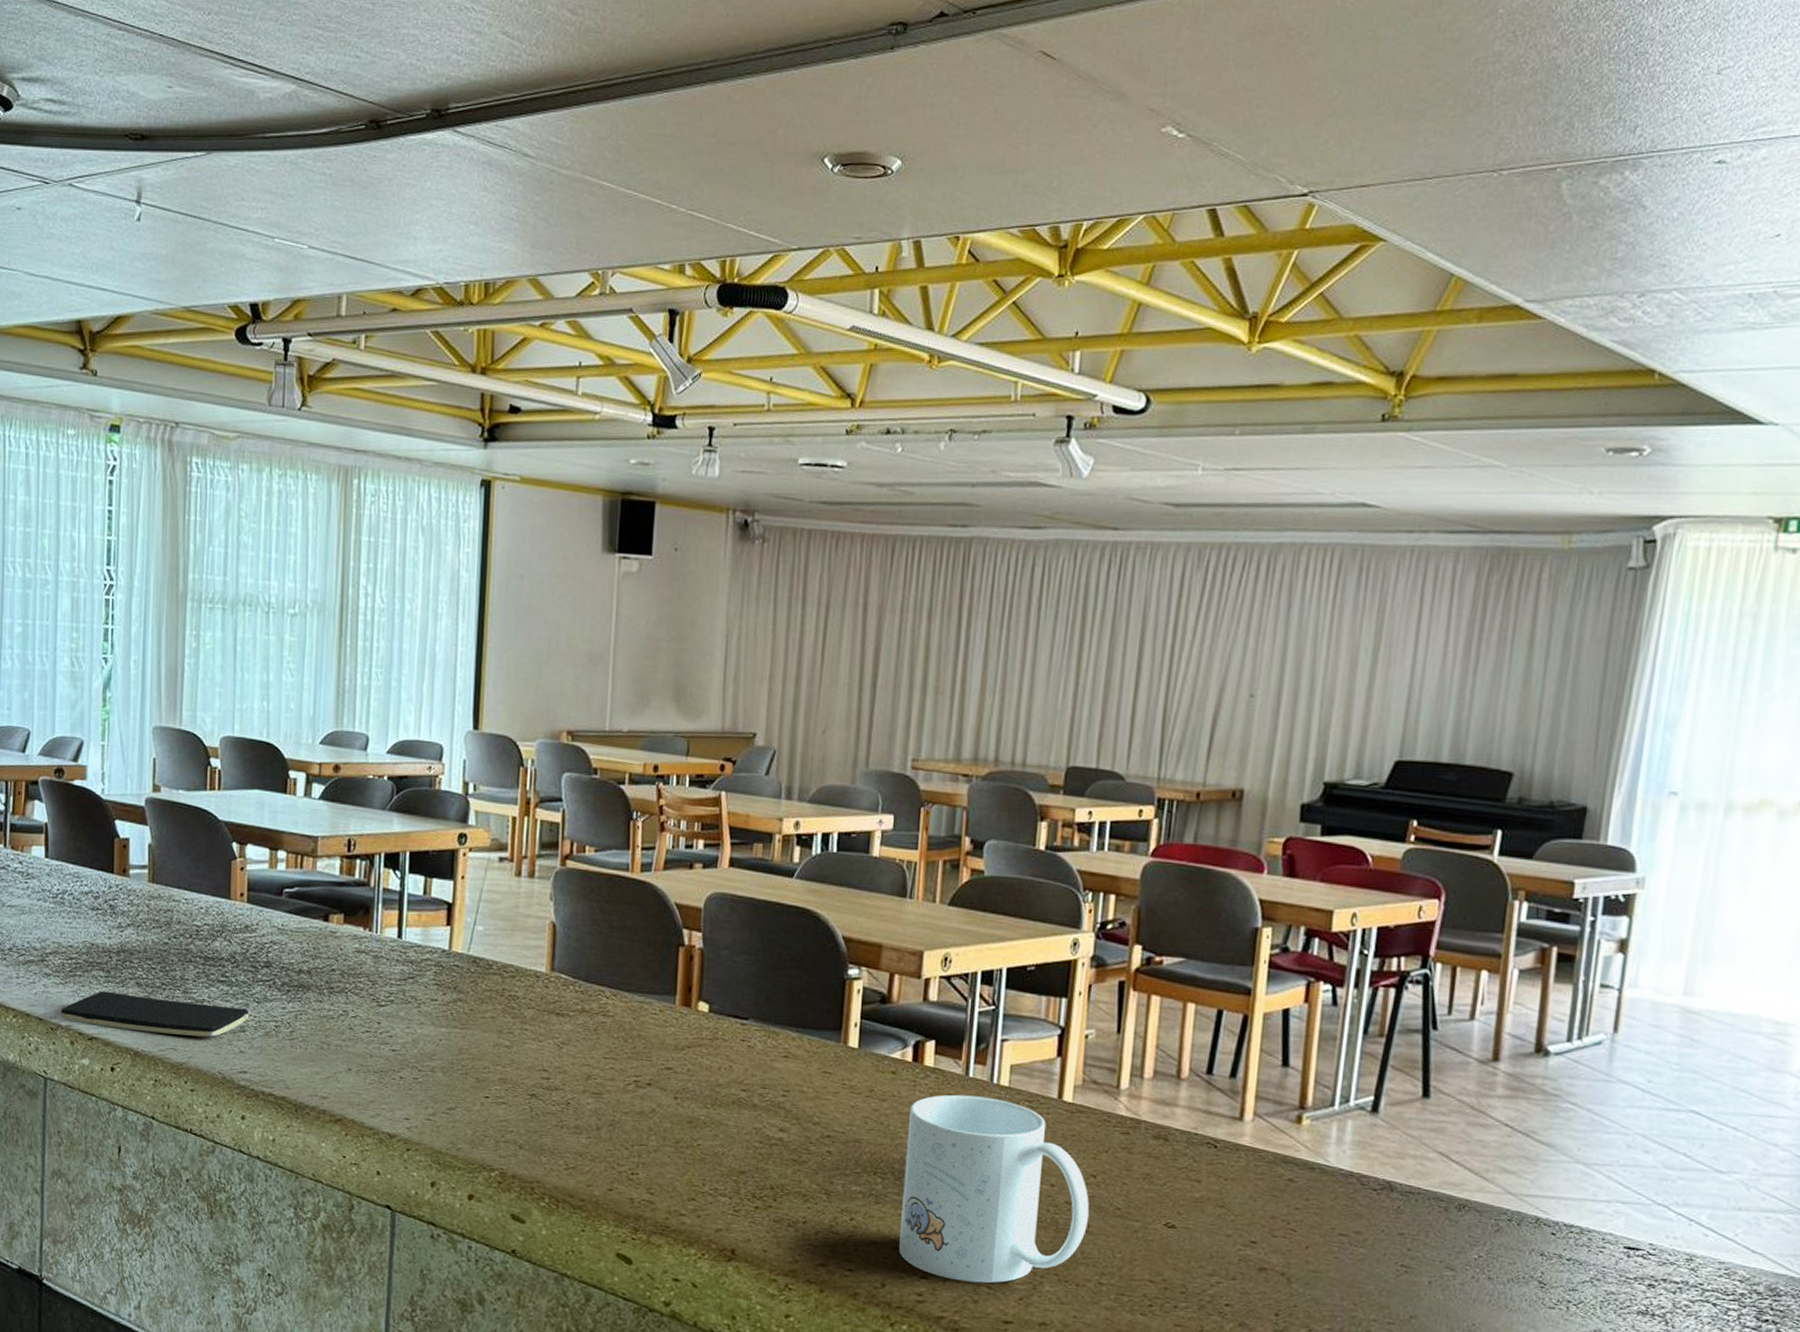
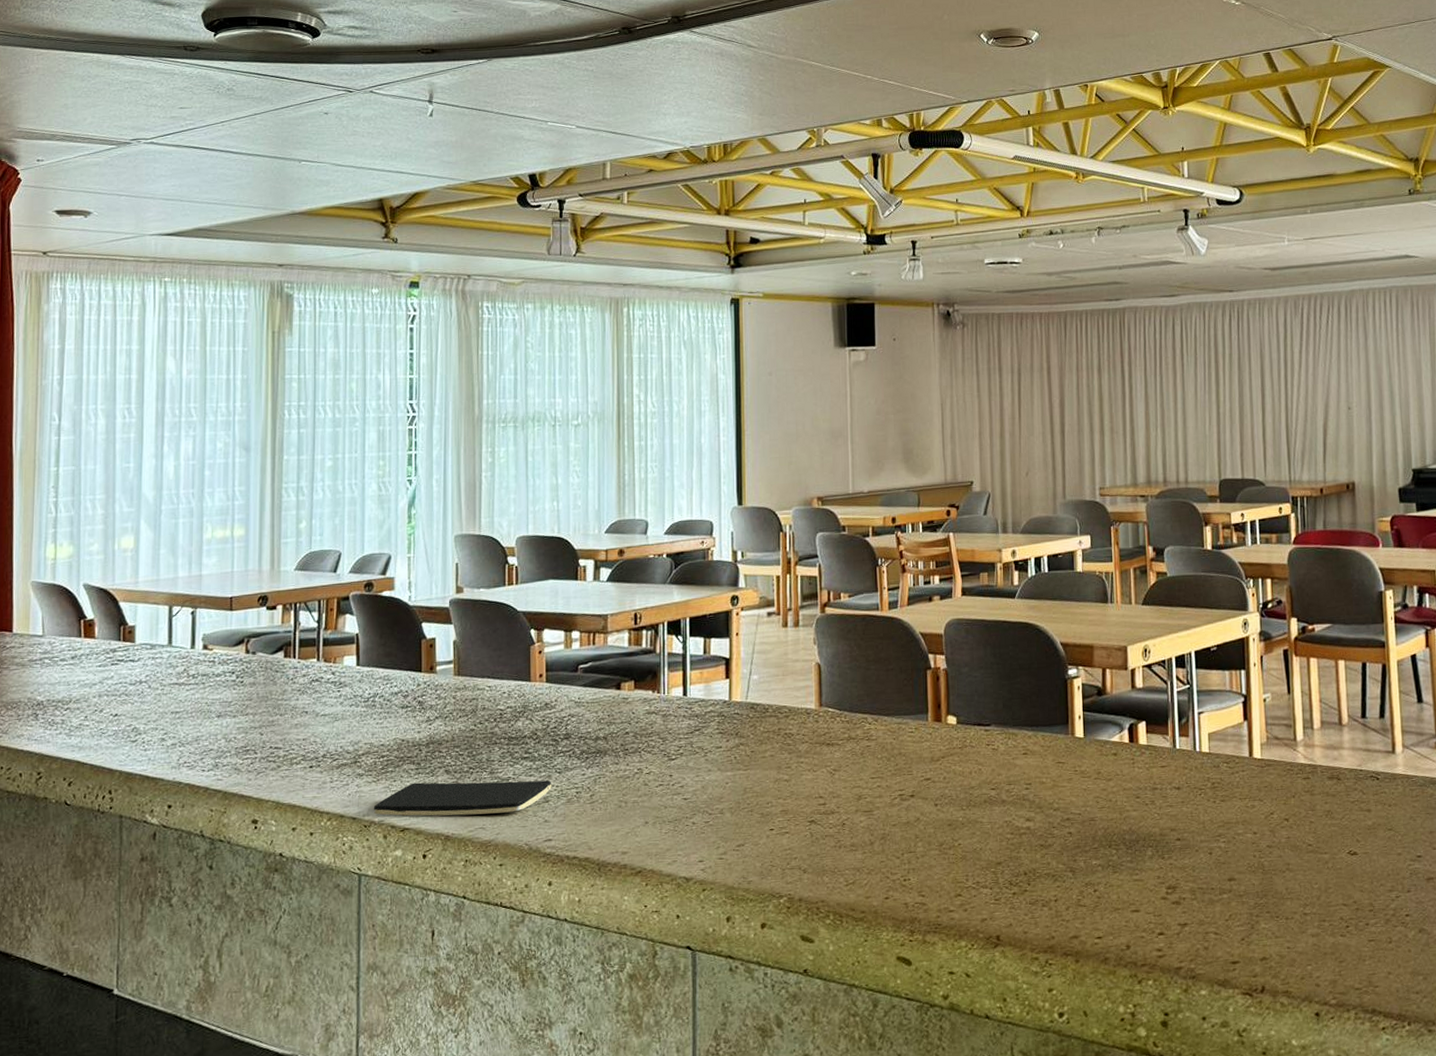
mug: present [899,1094,1090,1284] -> none [1132,764,1288,932]

